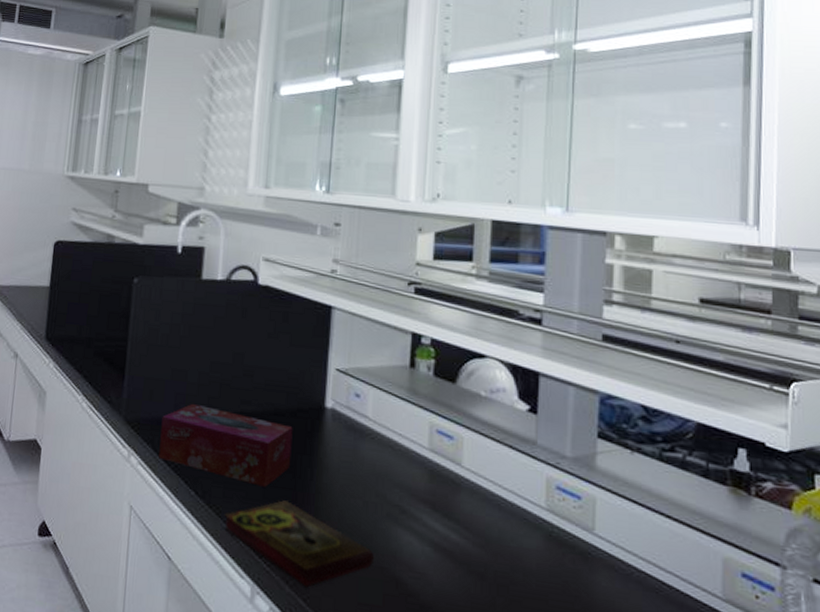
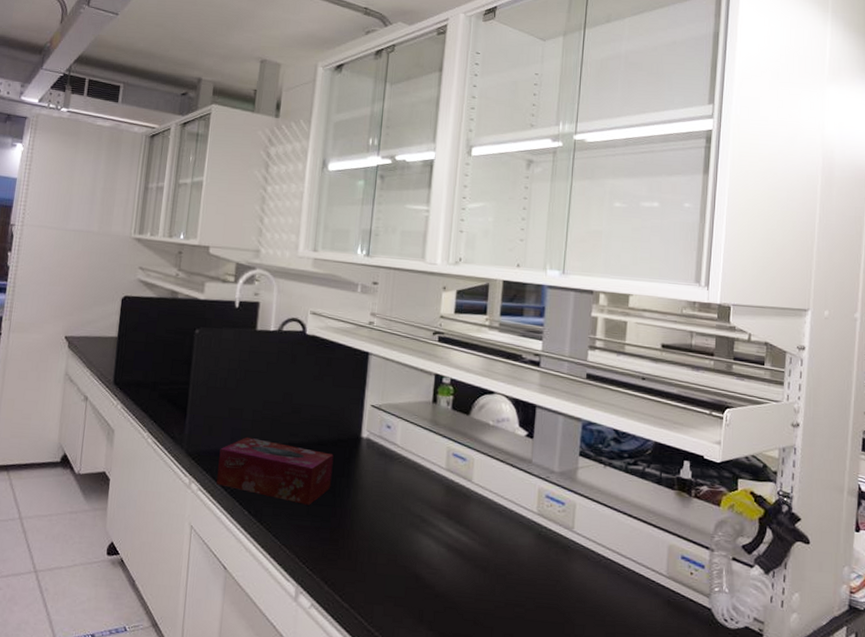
book: present [224,500,374,588] -> none [273,515,399,586]

